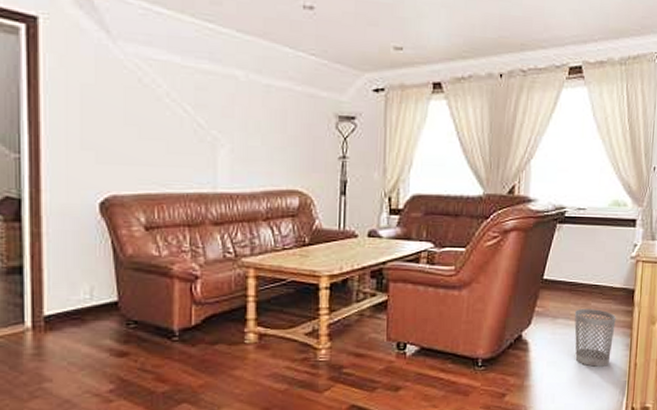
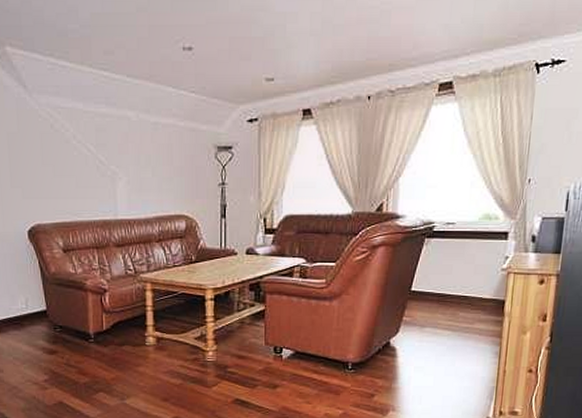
wastebasket: present [574,309,616,367] -> none [442,319,485,373]

